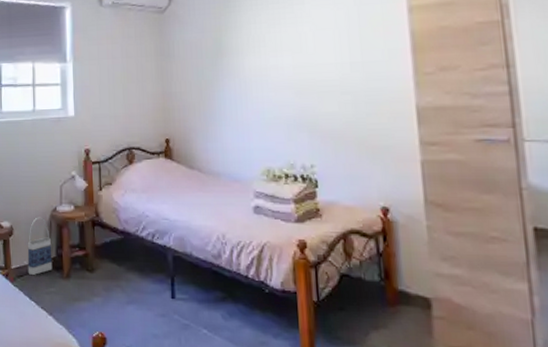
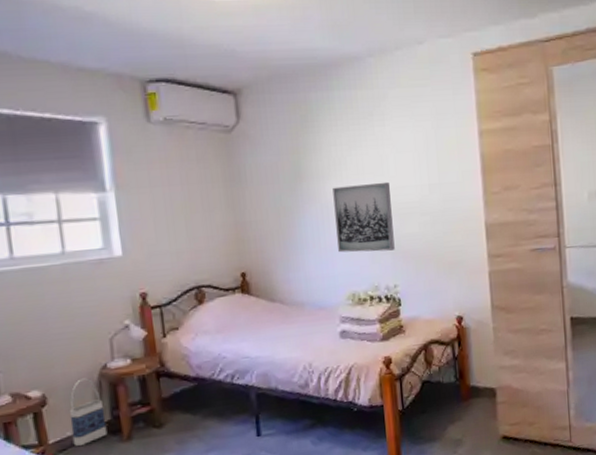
wall art: none [251,59,312,129] -> present [332,181,395,253]

